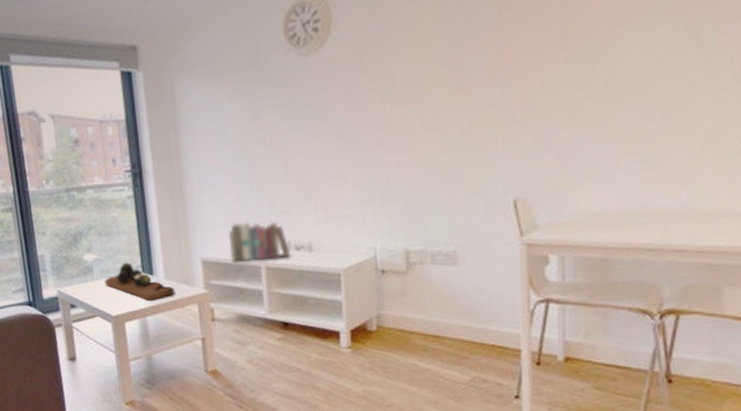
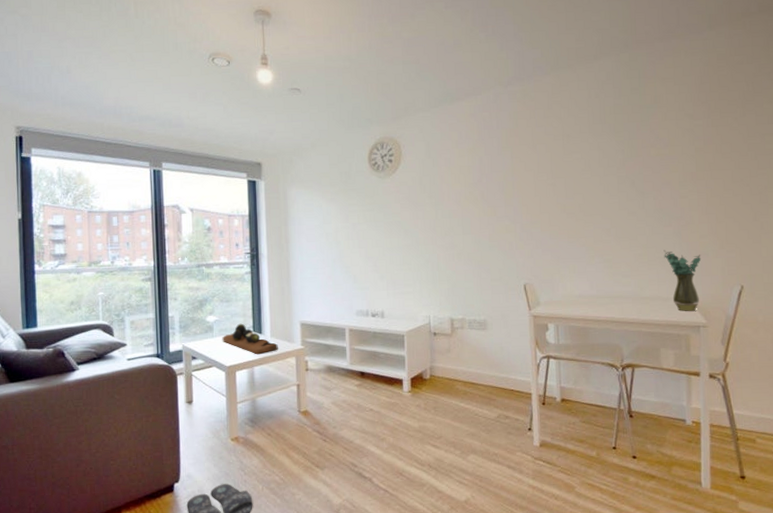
books: present [229,221,290,262] -> none [322,294,368,325]

